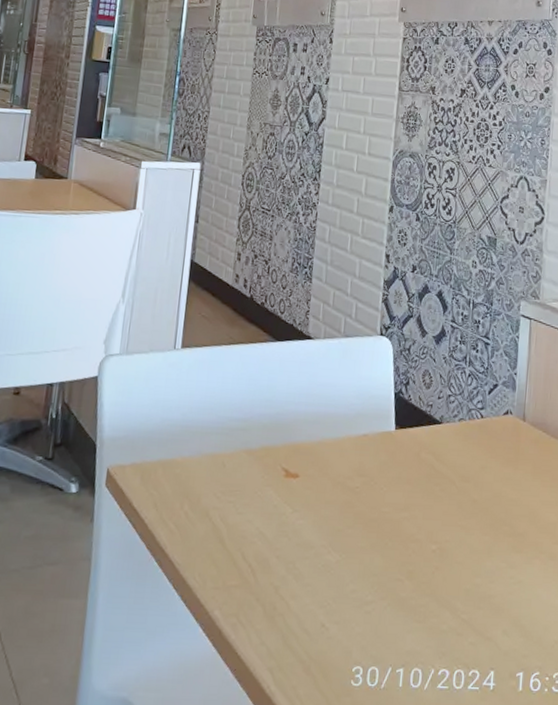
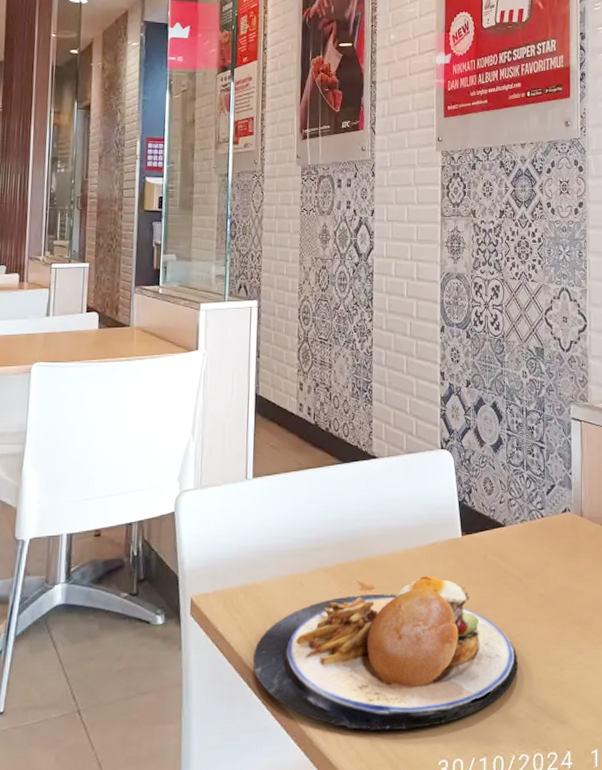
plate: none [166,469,445,630] -> present [253,576,518,732]

